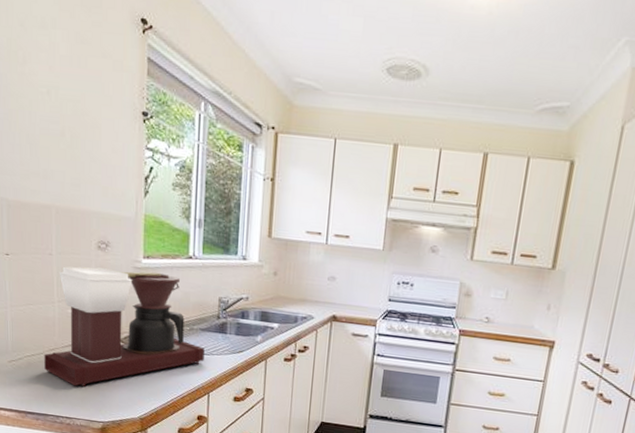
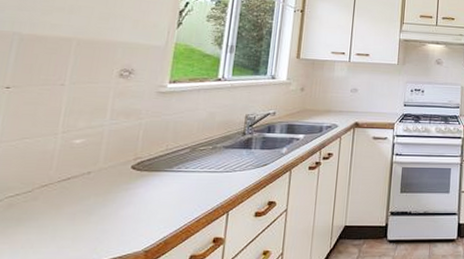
coffee maker: present [44,266,205,387] -> none [29,94,227,225]

